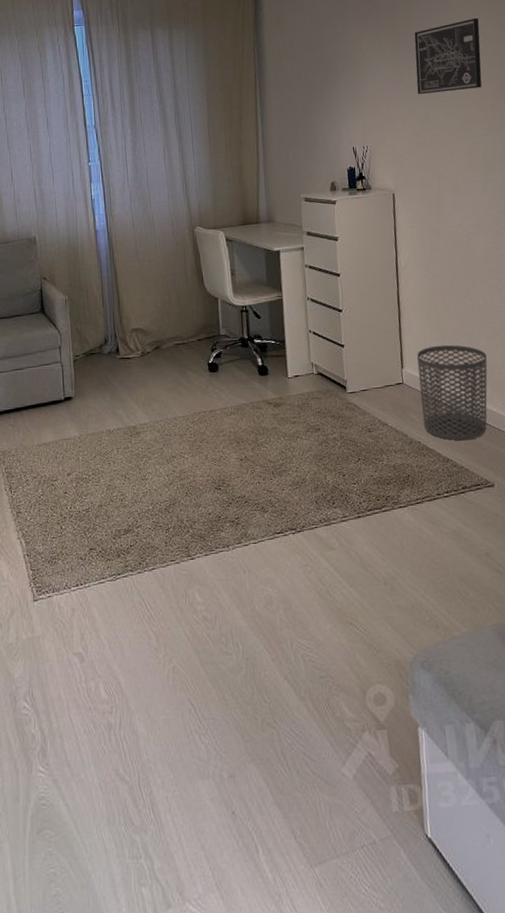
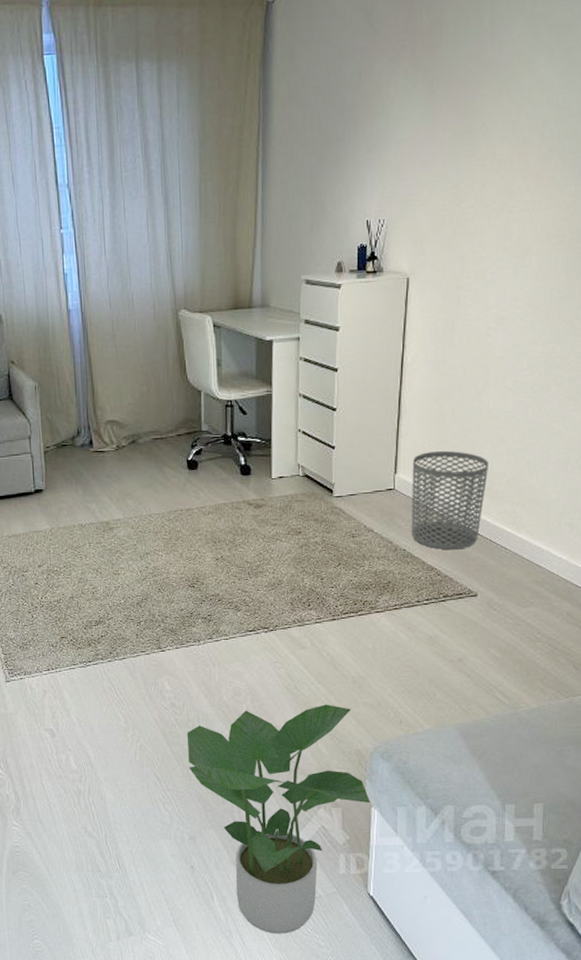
potted plant: none [220,609,416,895] -> present [186,704,370,934]
wall art: present [414,17,482,95] -> none [450,56,539,157]

